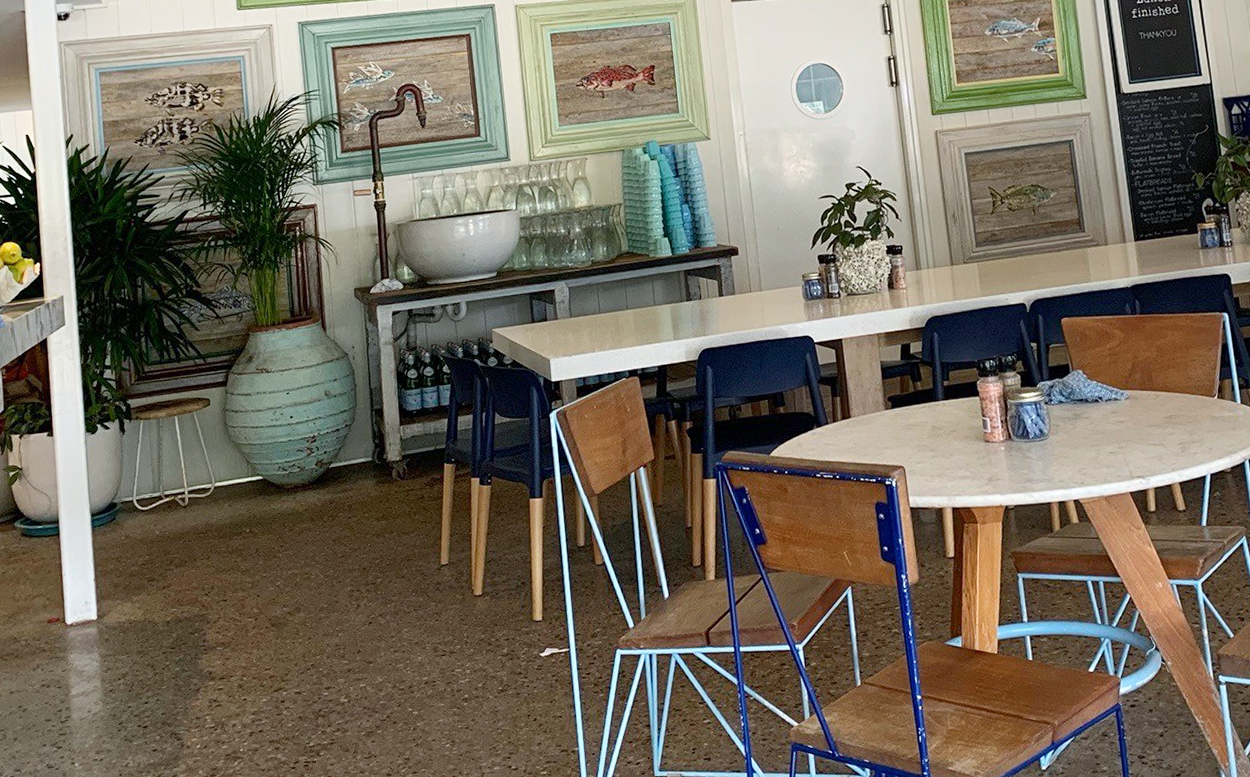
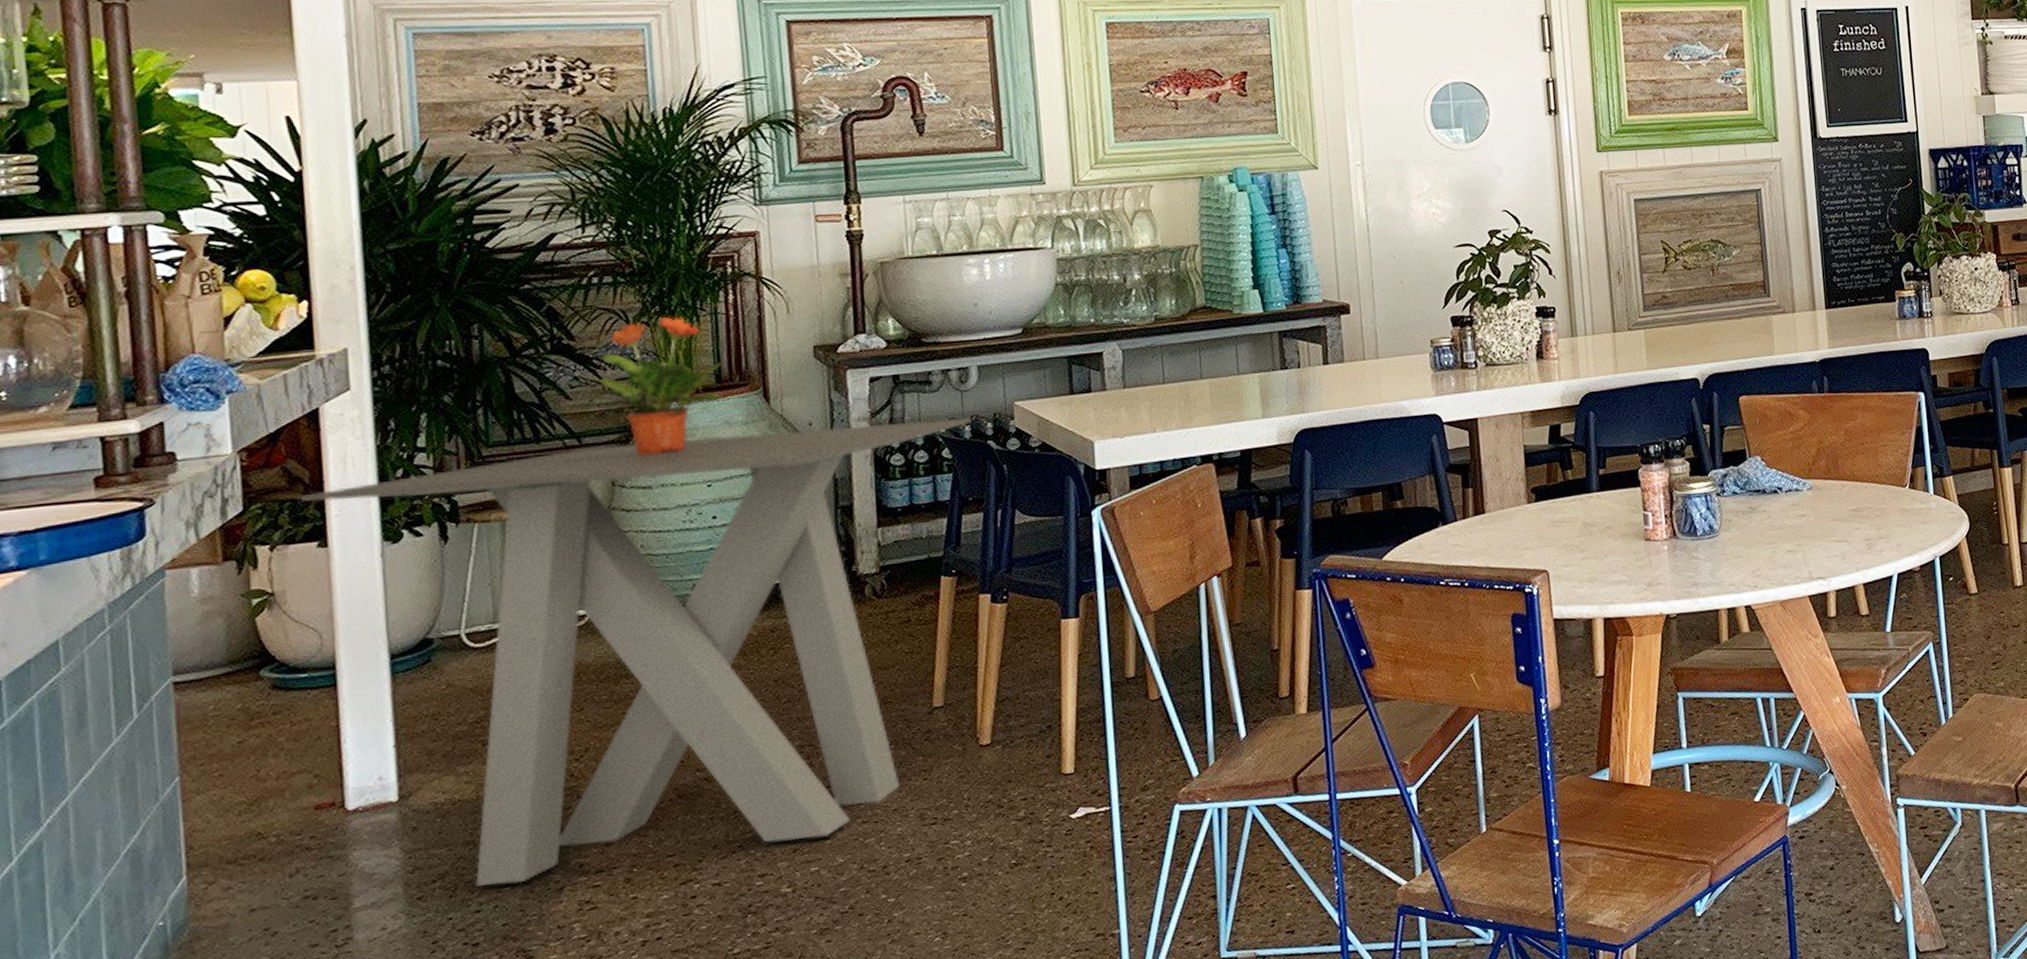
dining table: none [37,341,463,685] -> present [301,417,971,887]
potted plant: none [207,269,297,371] -> present [584,317,727,456]

